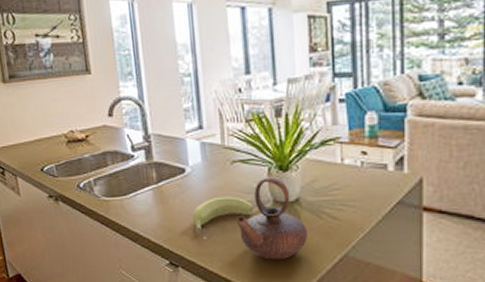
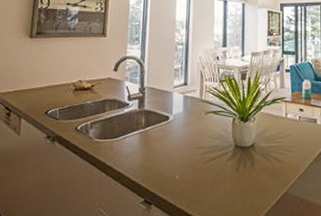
banana: present [192,196,254,233] -> none [169,141,219,173]
teapot: present [236,176,308,260] -> none [204,125,259,197]

